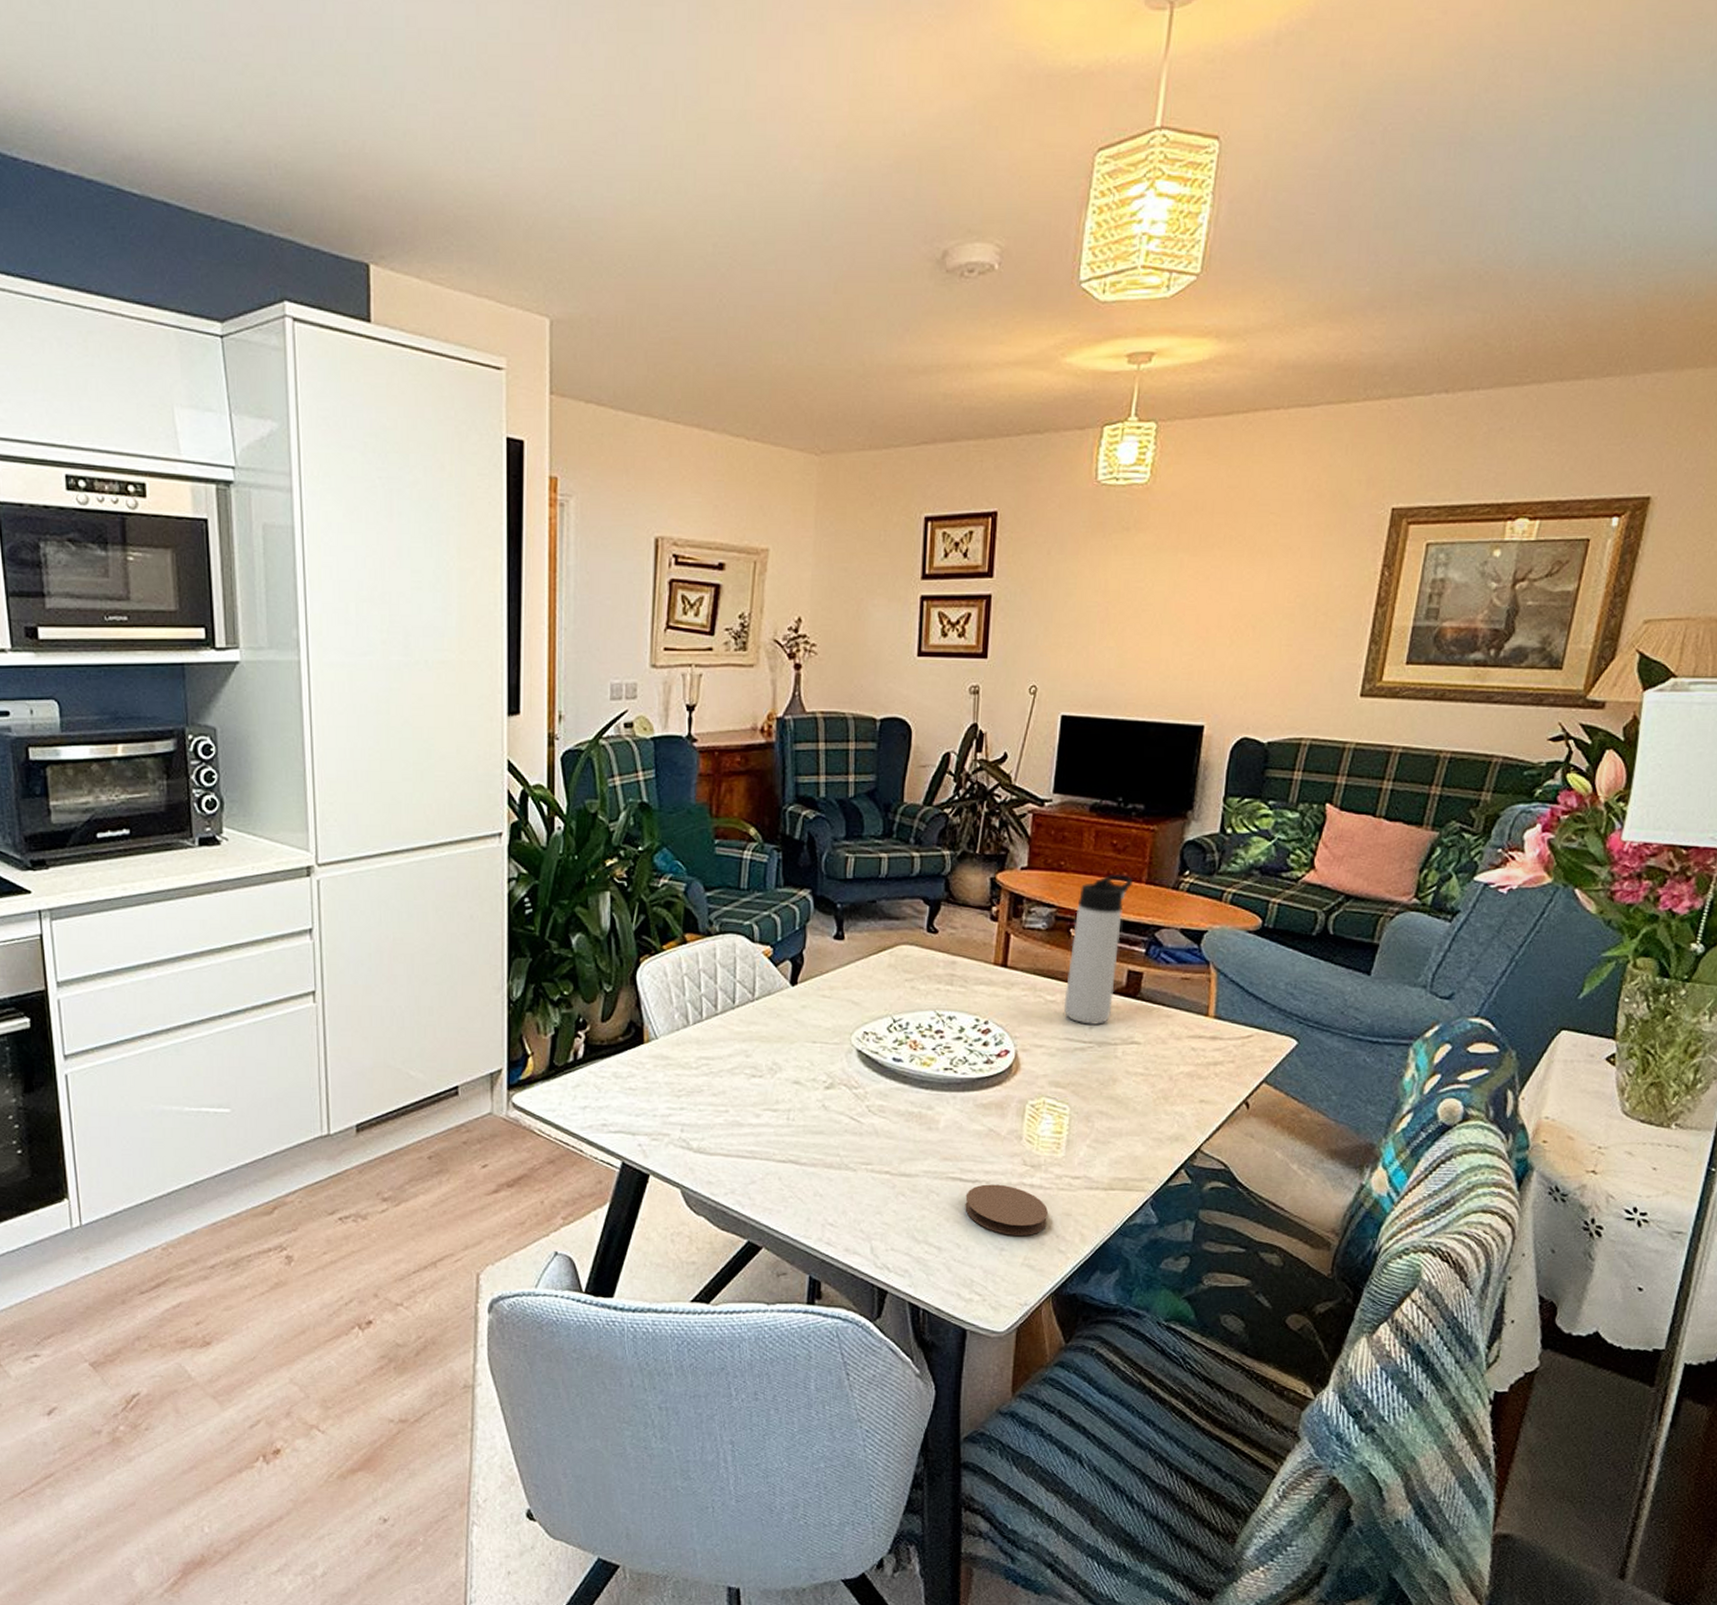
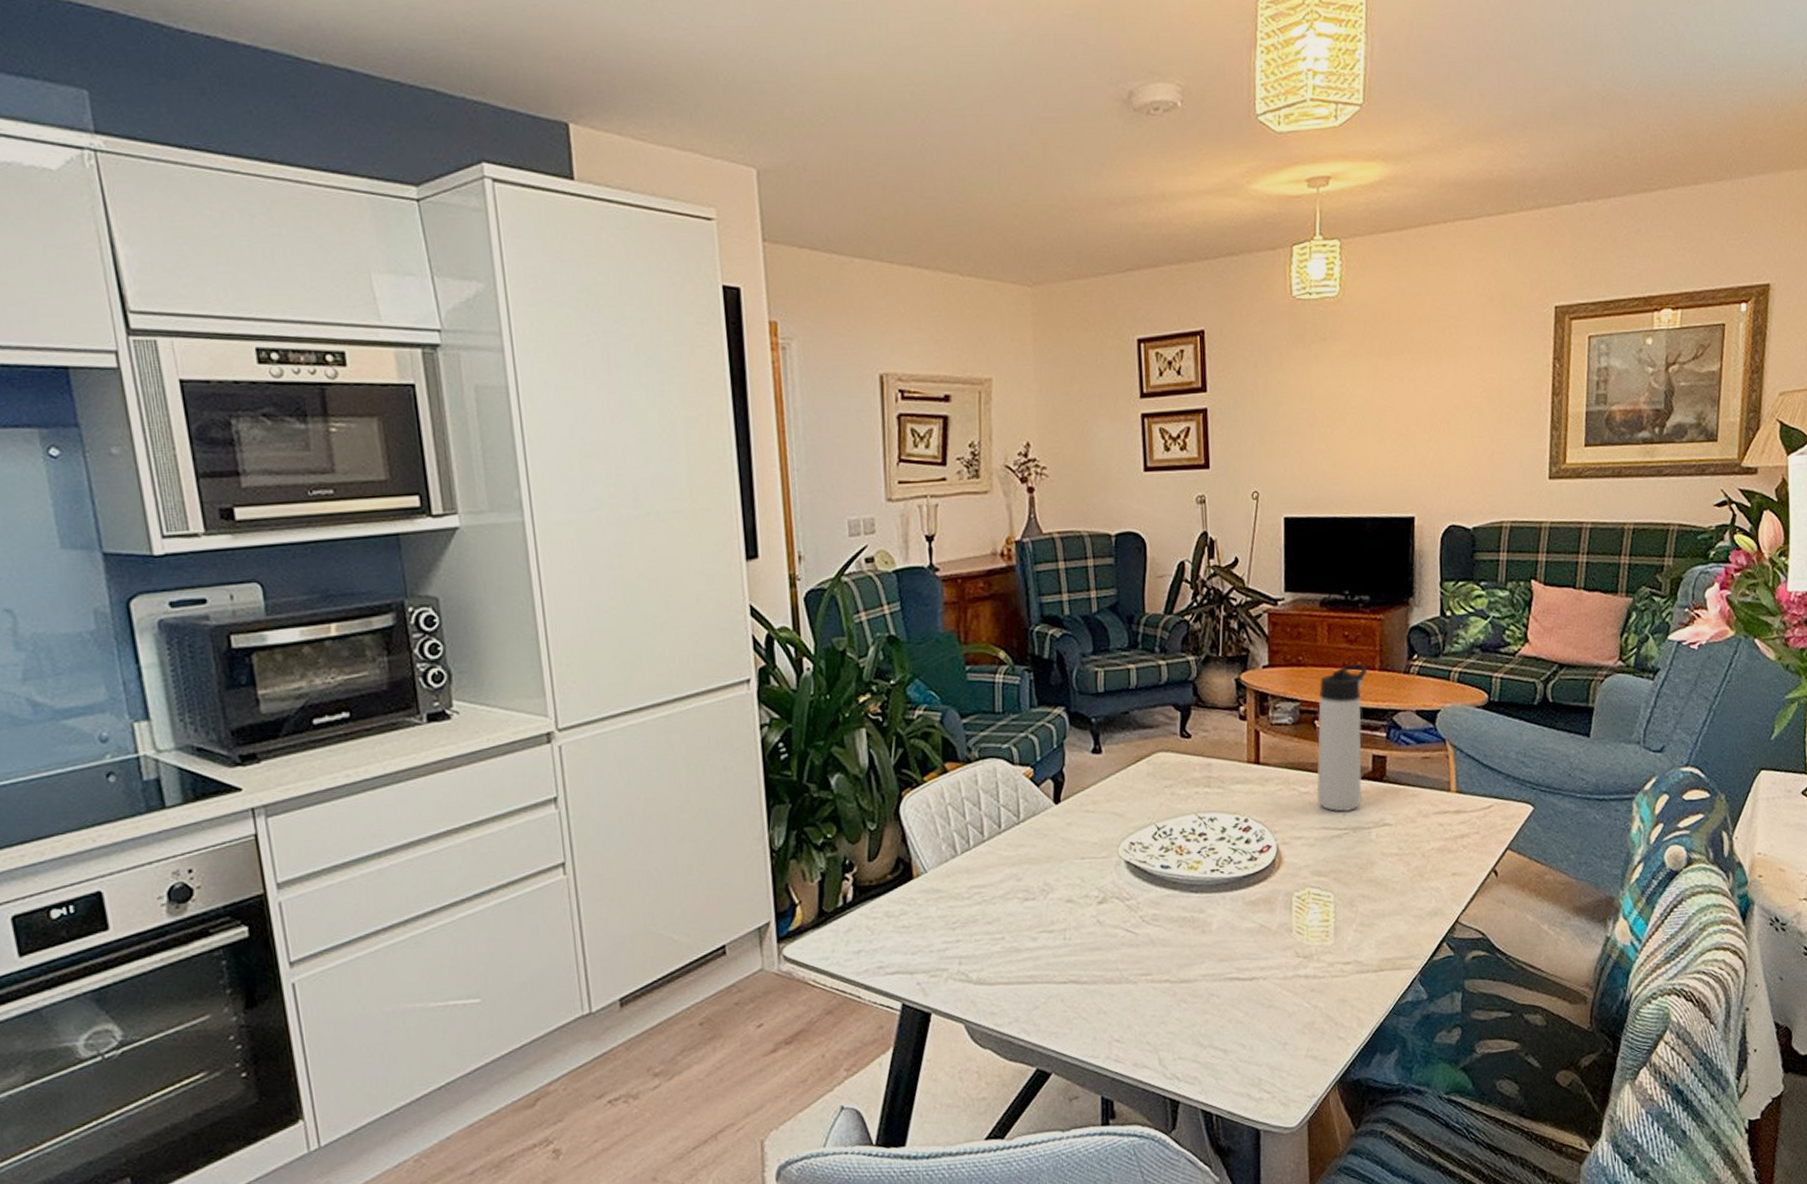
coaster: present [965,1184,1049,1236] -> none [1245,978,1326,1029]

